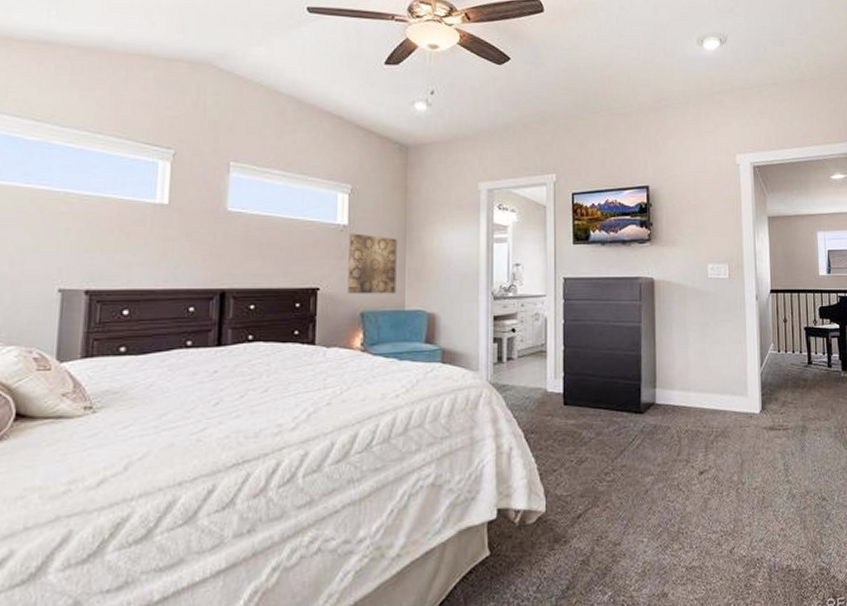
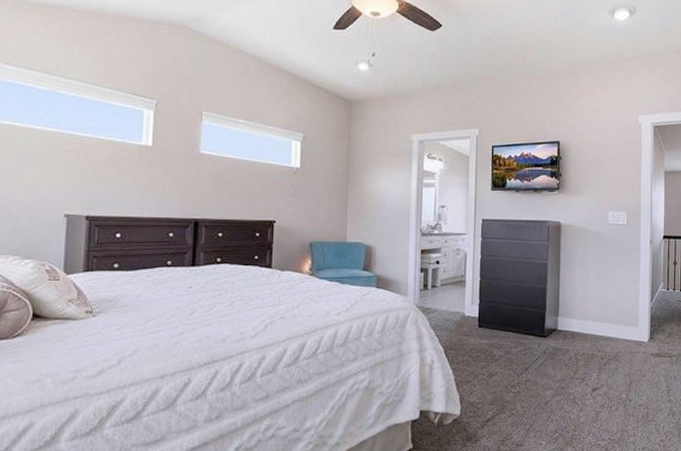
wall art: present [348,233,397,294] -> none [299,175,341,228]

